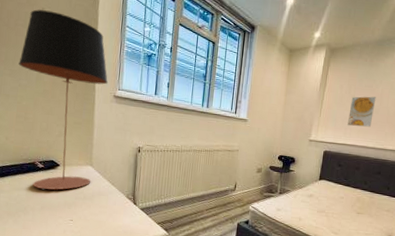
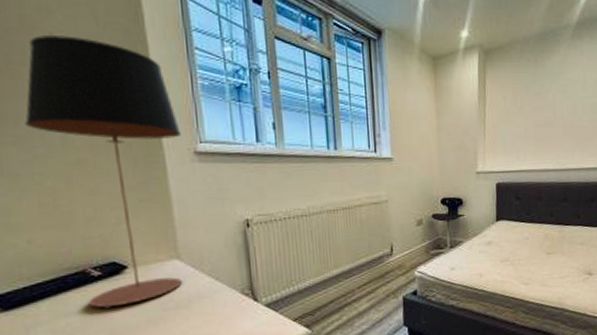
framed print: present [347,96,376,127] -> none [519,106,548,147]

